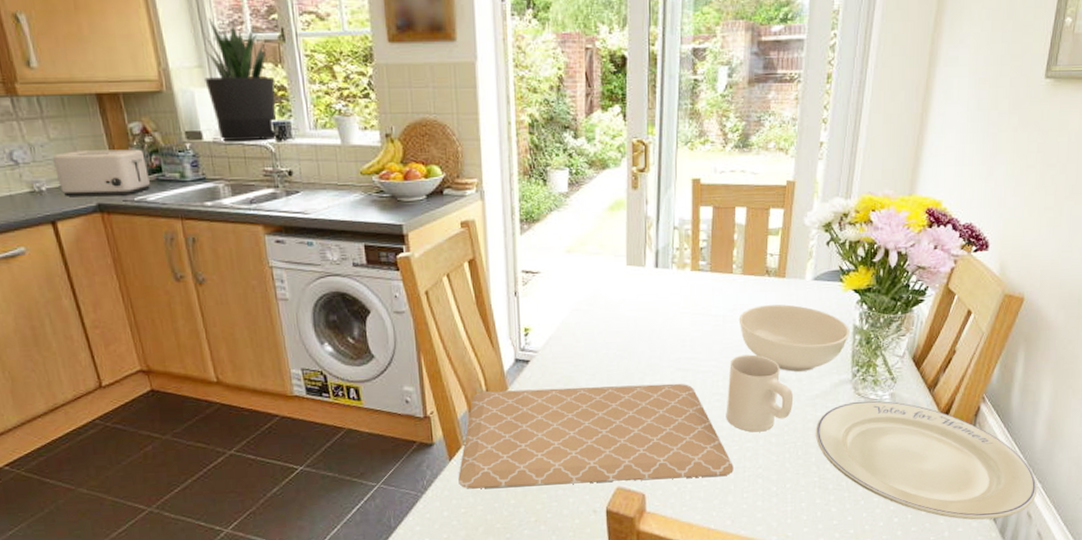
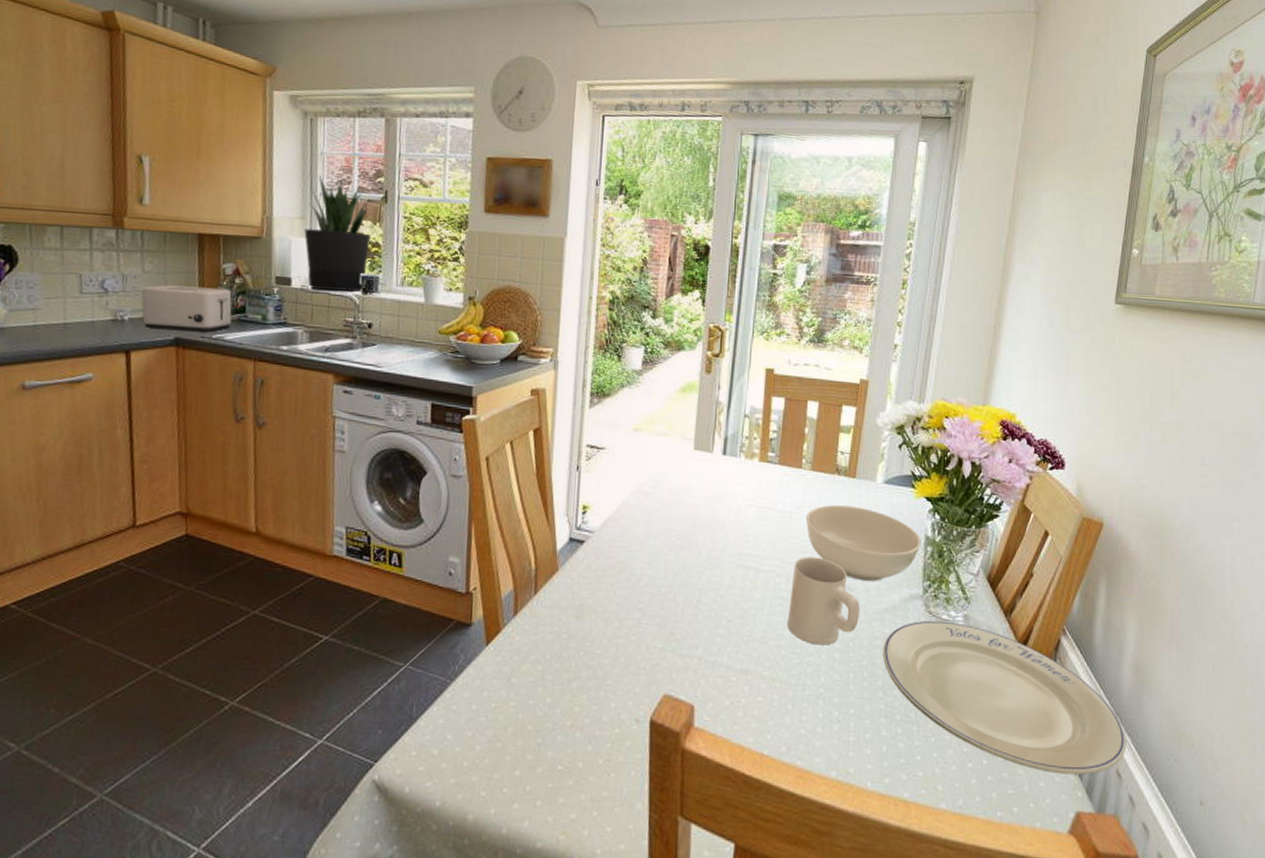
placemat: present [458,383,734,489] -> none [493,571,793,692]

